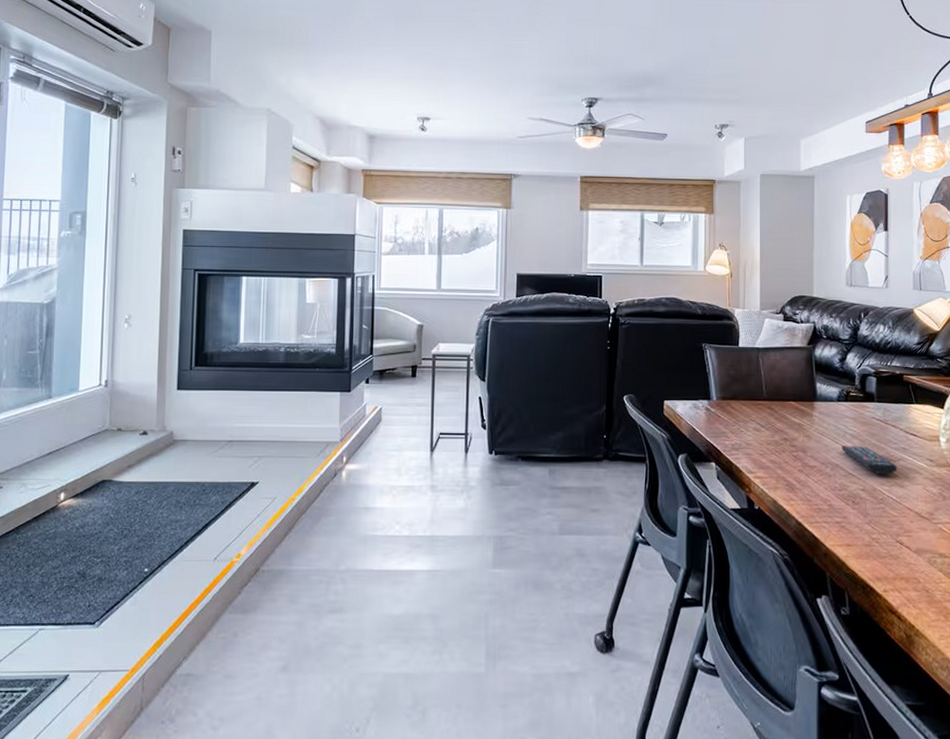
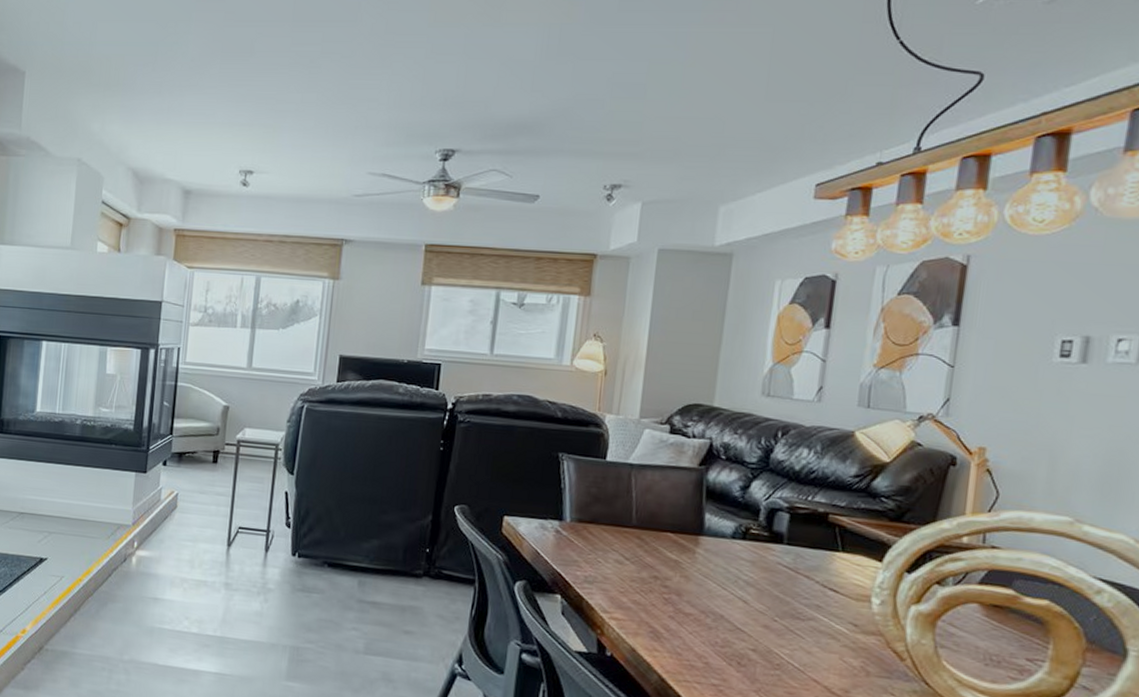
remote control: present [841,446,897,475] -> none [730,593,806,637]

